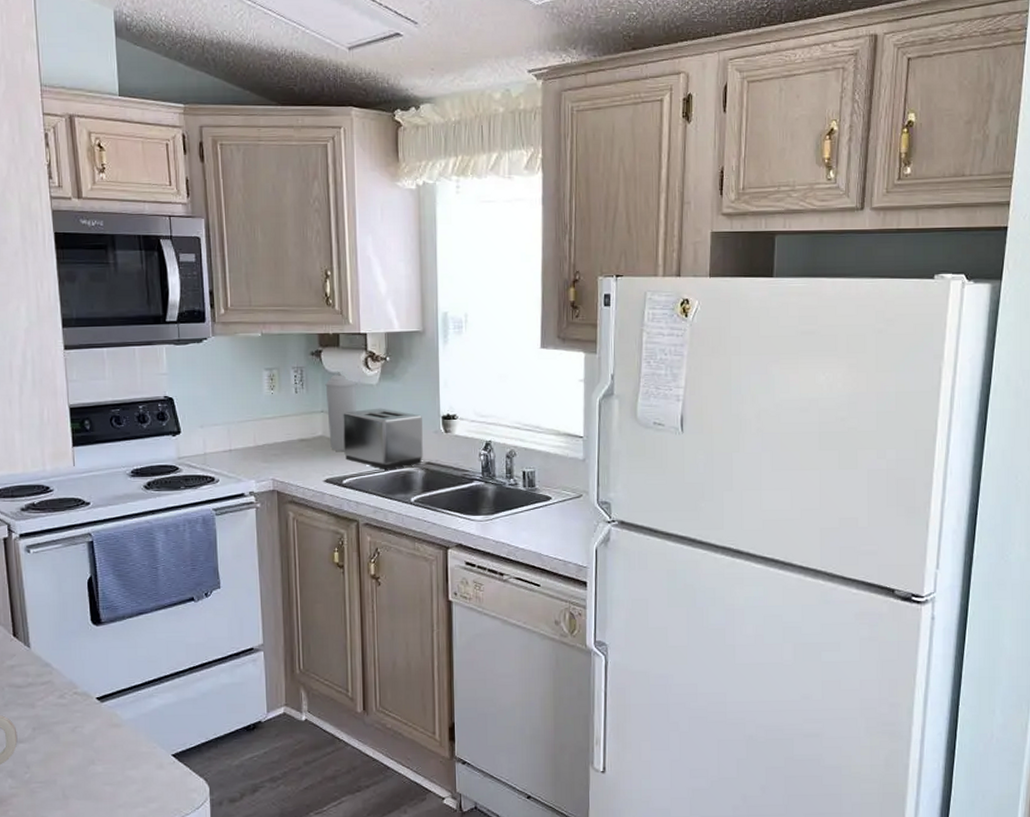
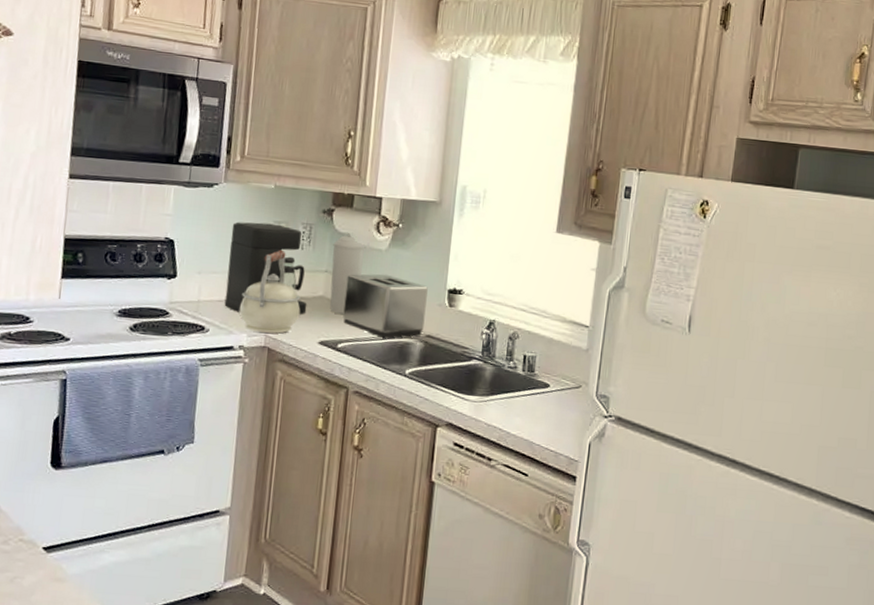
coffee maker: none [226,371,309,460] -> present [224,221,307,315]
kettle: none [244,395,303,478] -> present [239,249,301,334]

